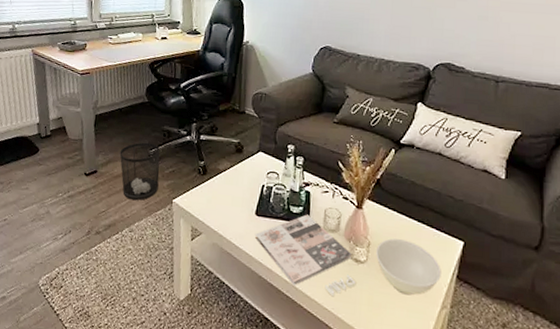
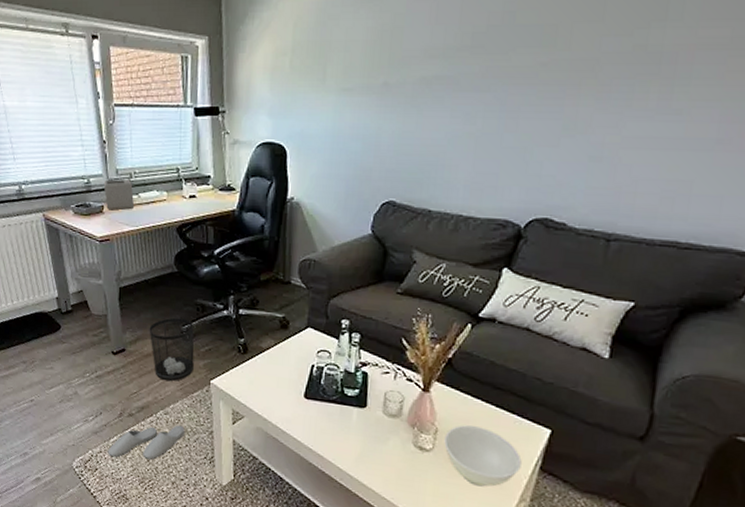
slippers: none [73,242,147,276] -> present [108,425,185,460]
desk organizer: none [88,22,114,48] -> present [103,179,135,211]
magazine: present [254,214,356,297] -> none [303,397,420,486]

